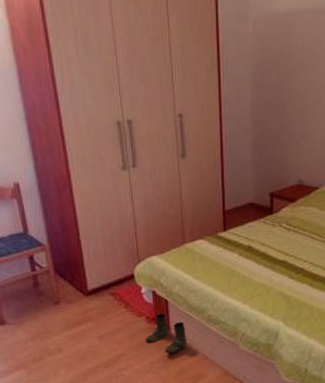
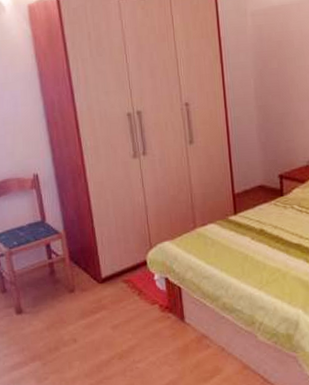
boots: present [145,313,188,354] -> none [159,301,203,345]

